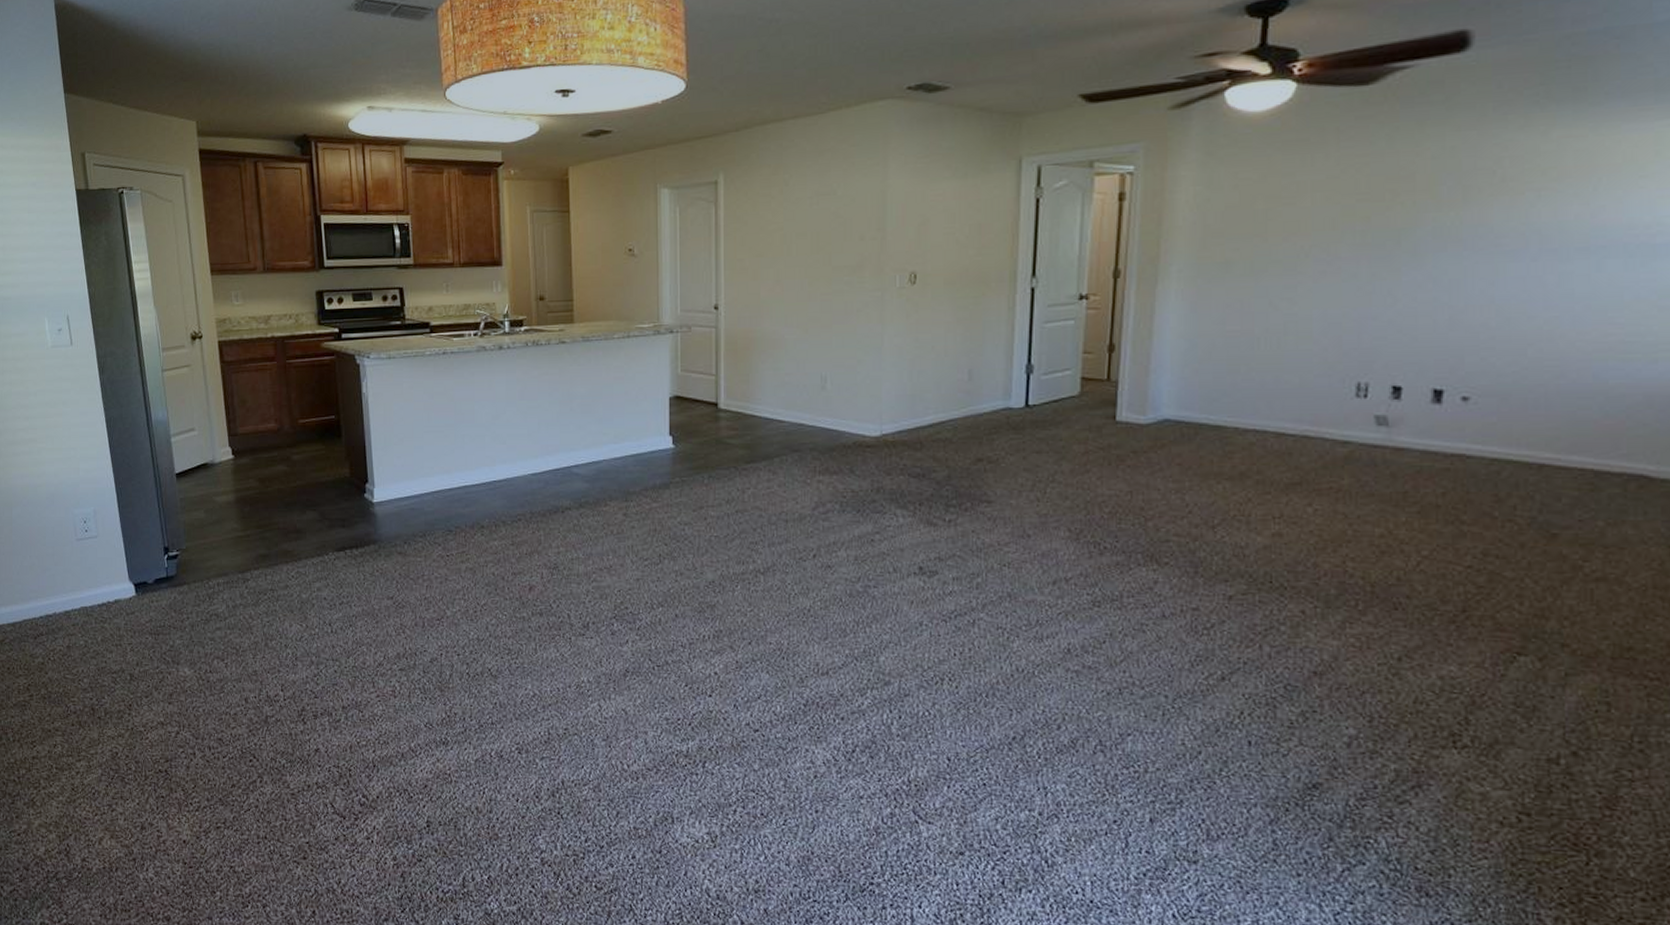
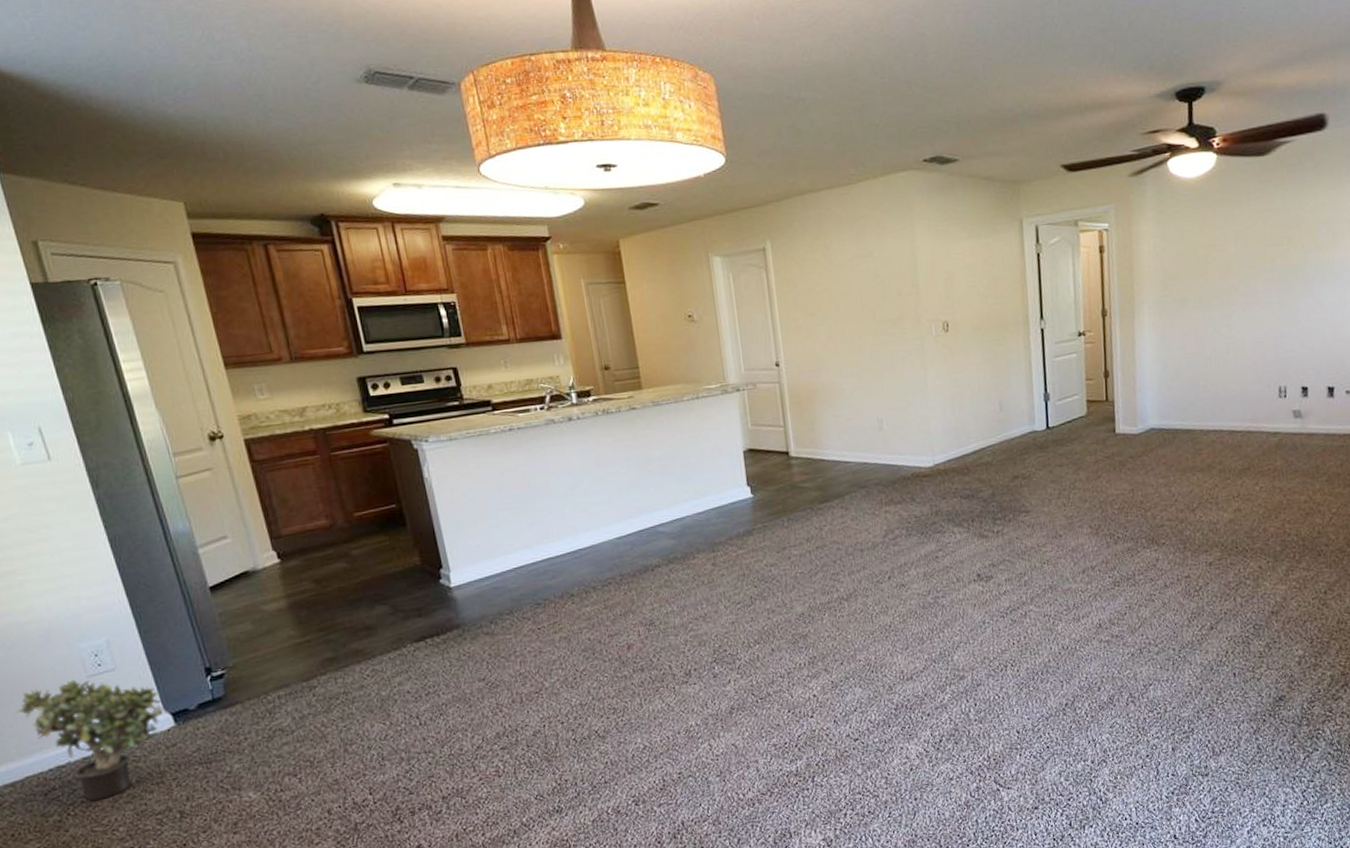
potted plant: none [23,540,130,651] -> present [16,679,164,801]

